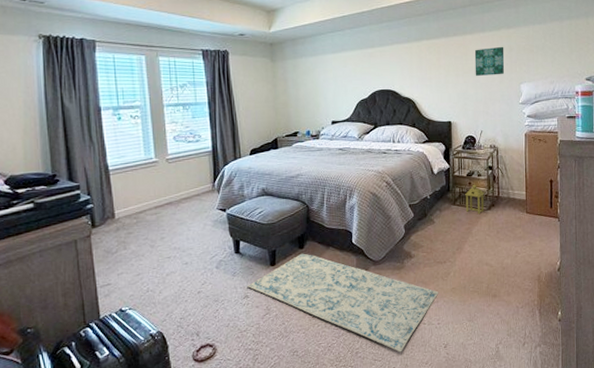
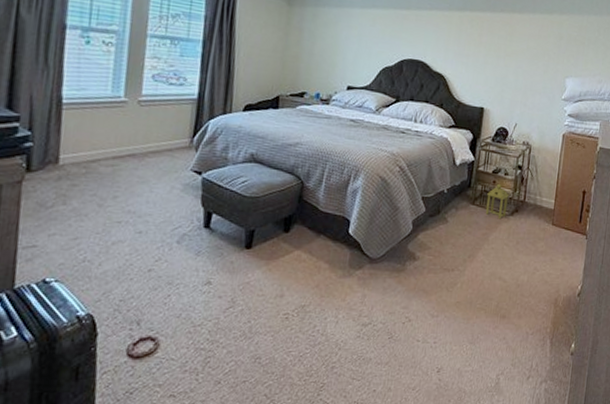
rug: present [248,253,439,353] -> none [213,238,441,373]
wall art: present [474,46,505,76] -> none [518,31,554,64]

